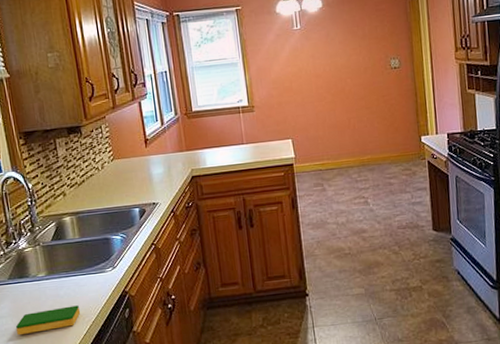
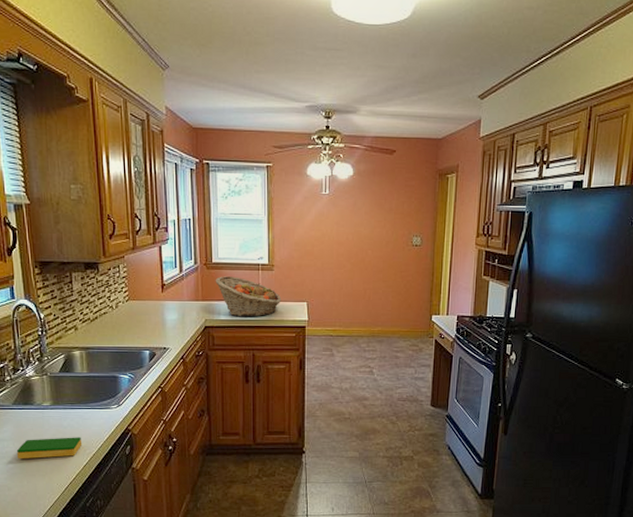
fruit basket: none [197,122,266,163] -> present [215,276,282,317]

